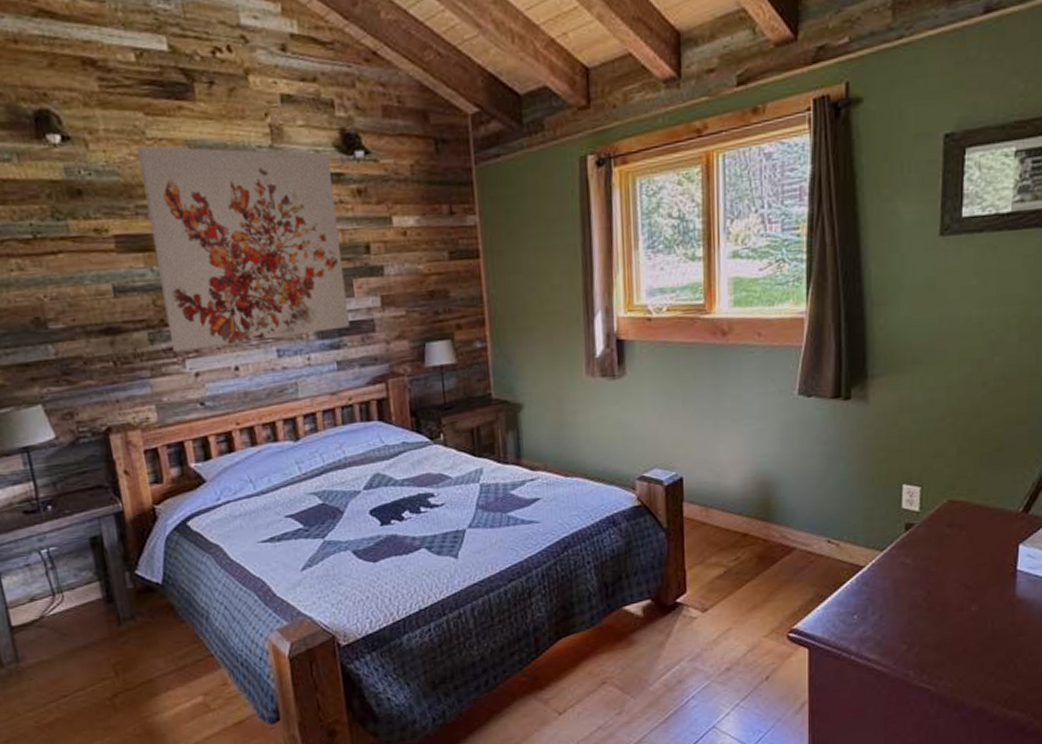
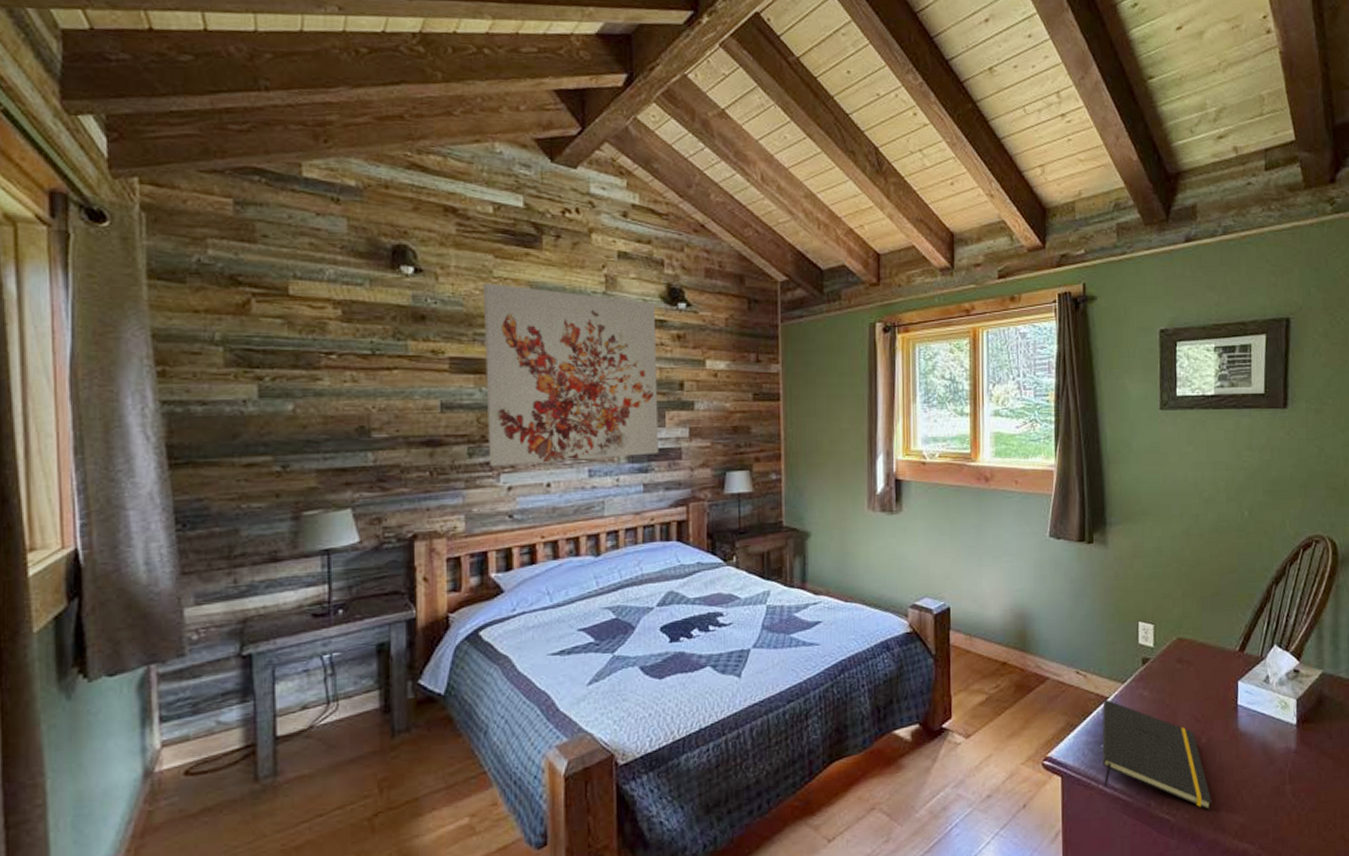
notepad: none [856,568,980,680] -> present [1102,699,1212,811]

